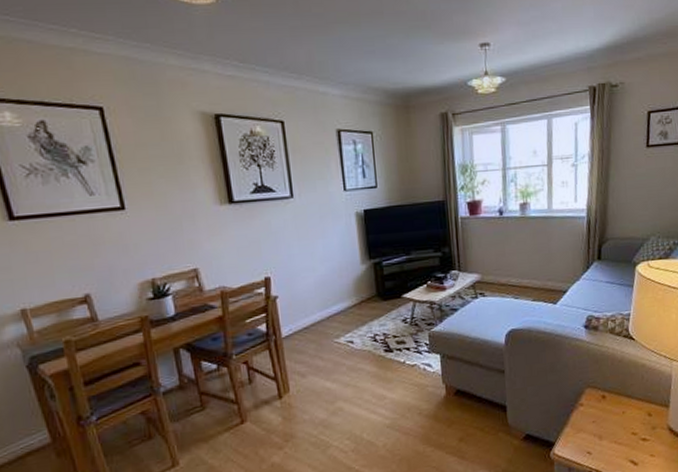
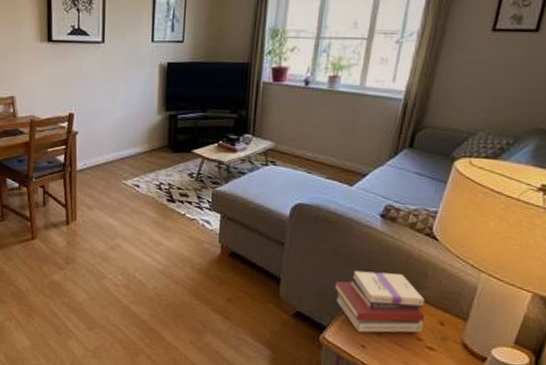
books: none [555,377,636,440] -> present [333,270,425,333]

